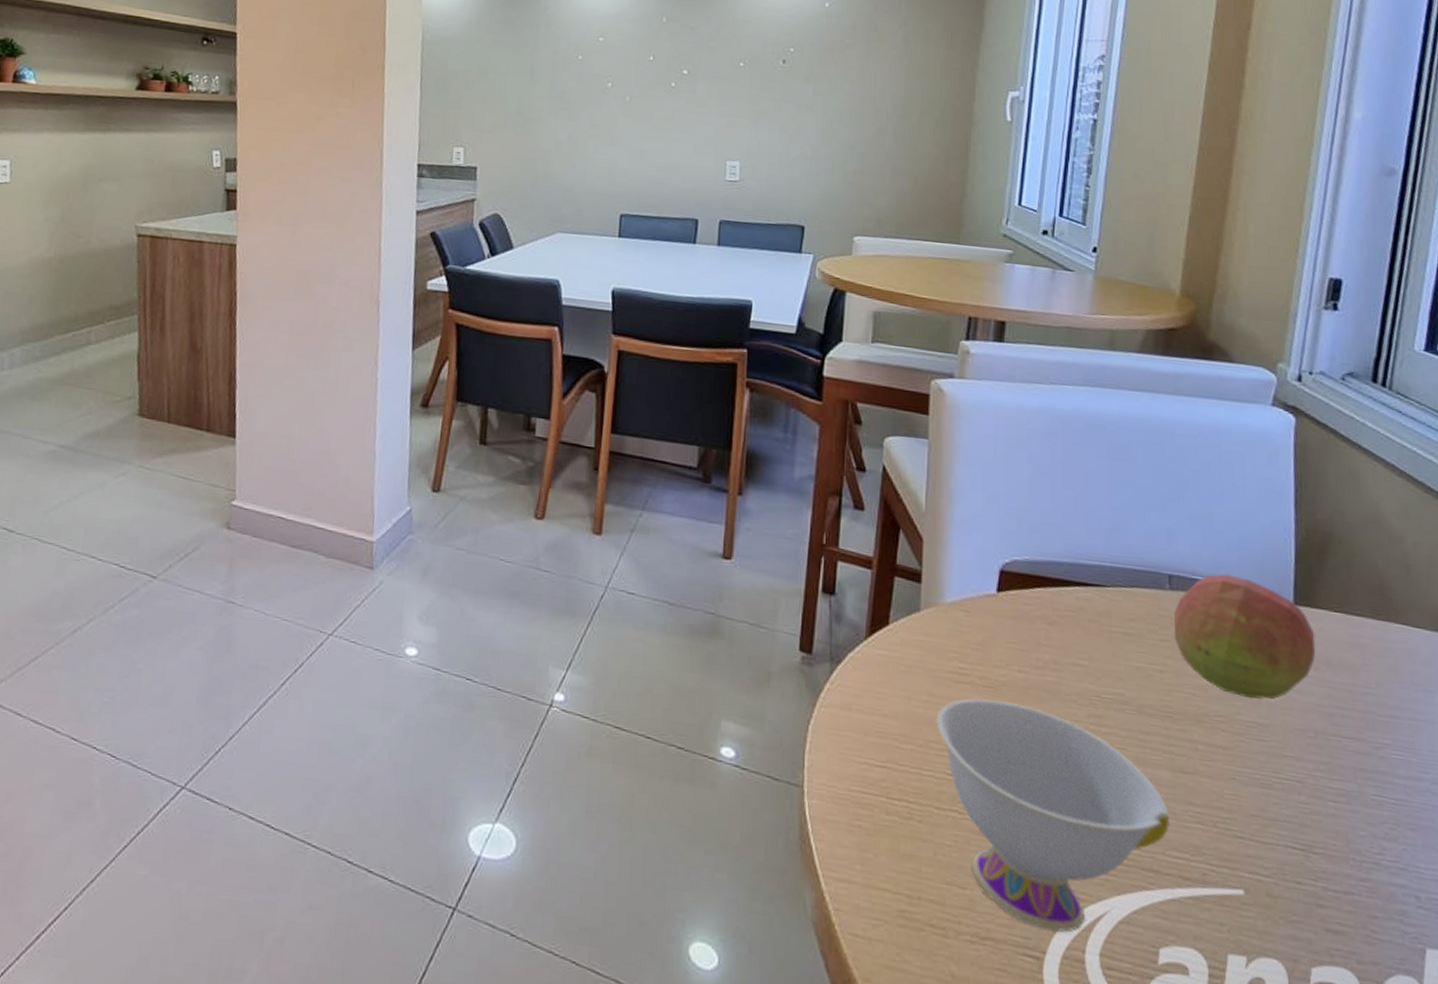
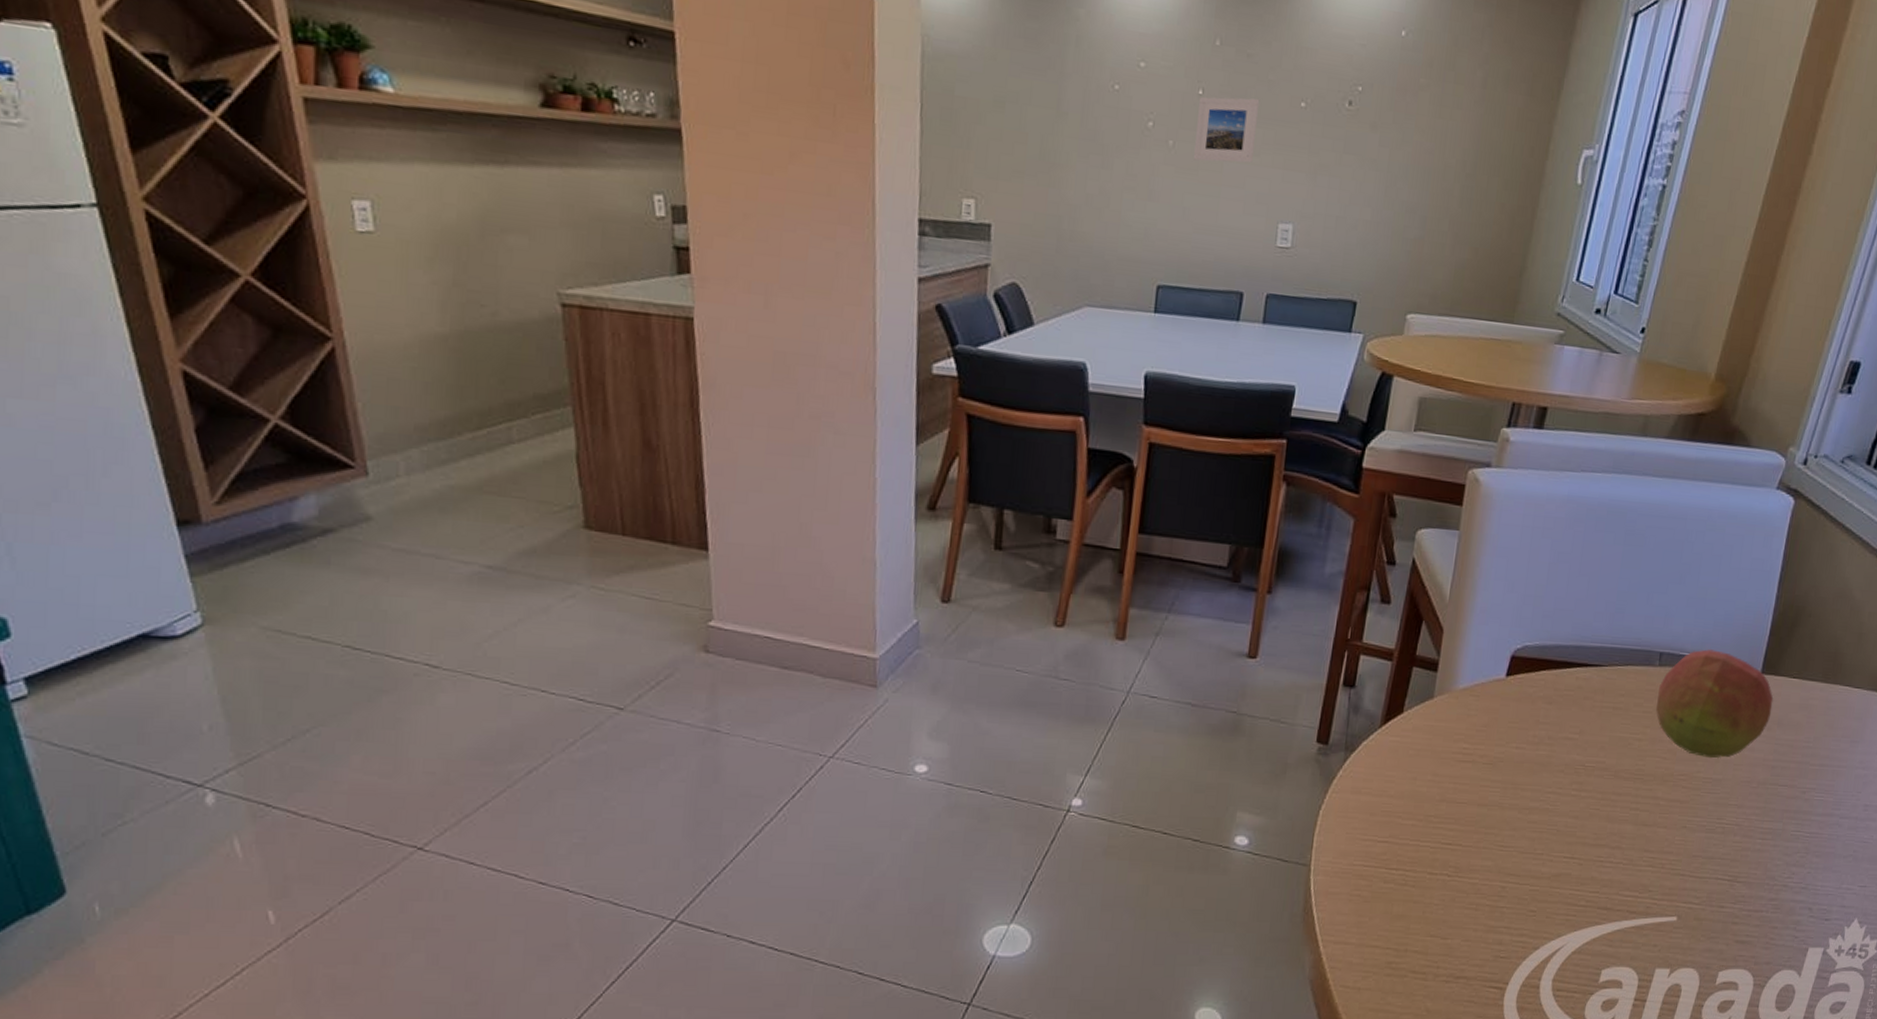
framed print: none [648,61,704,113] -> present [1194,96,1260,163]
teacup: present [936,697,1171,933] -> none [1437,774,1627,967]

